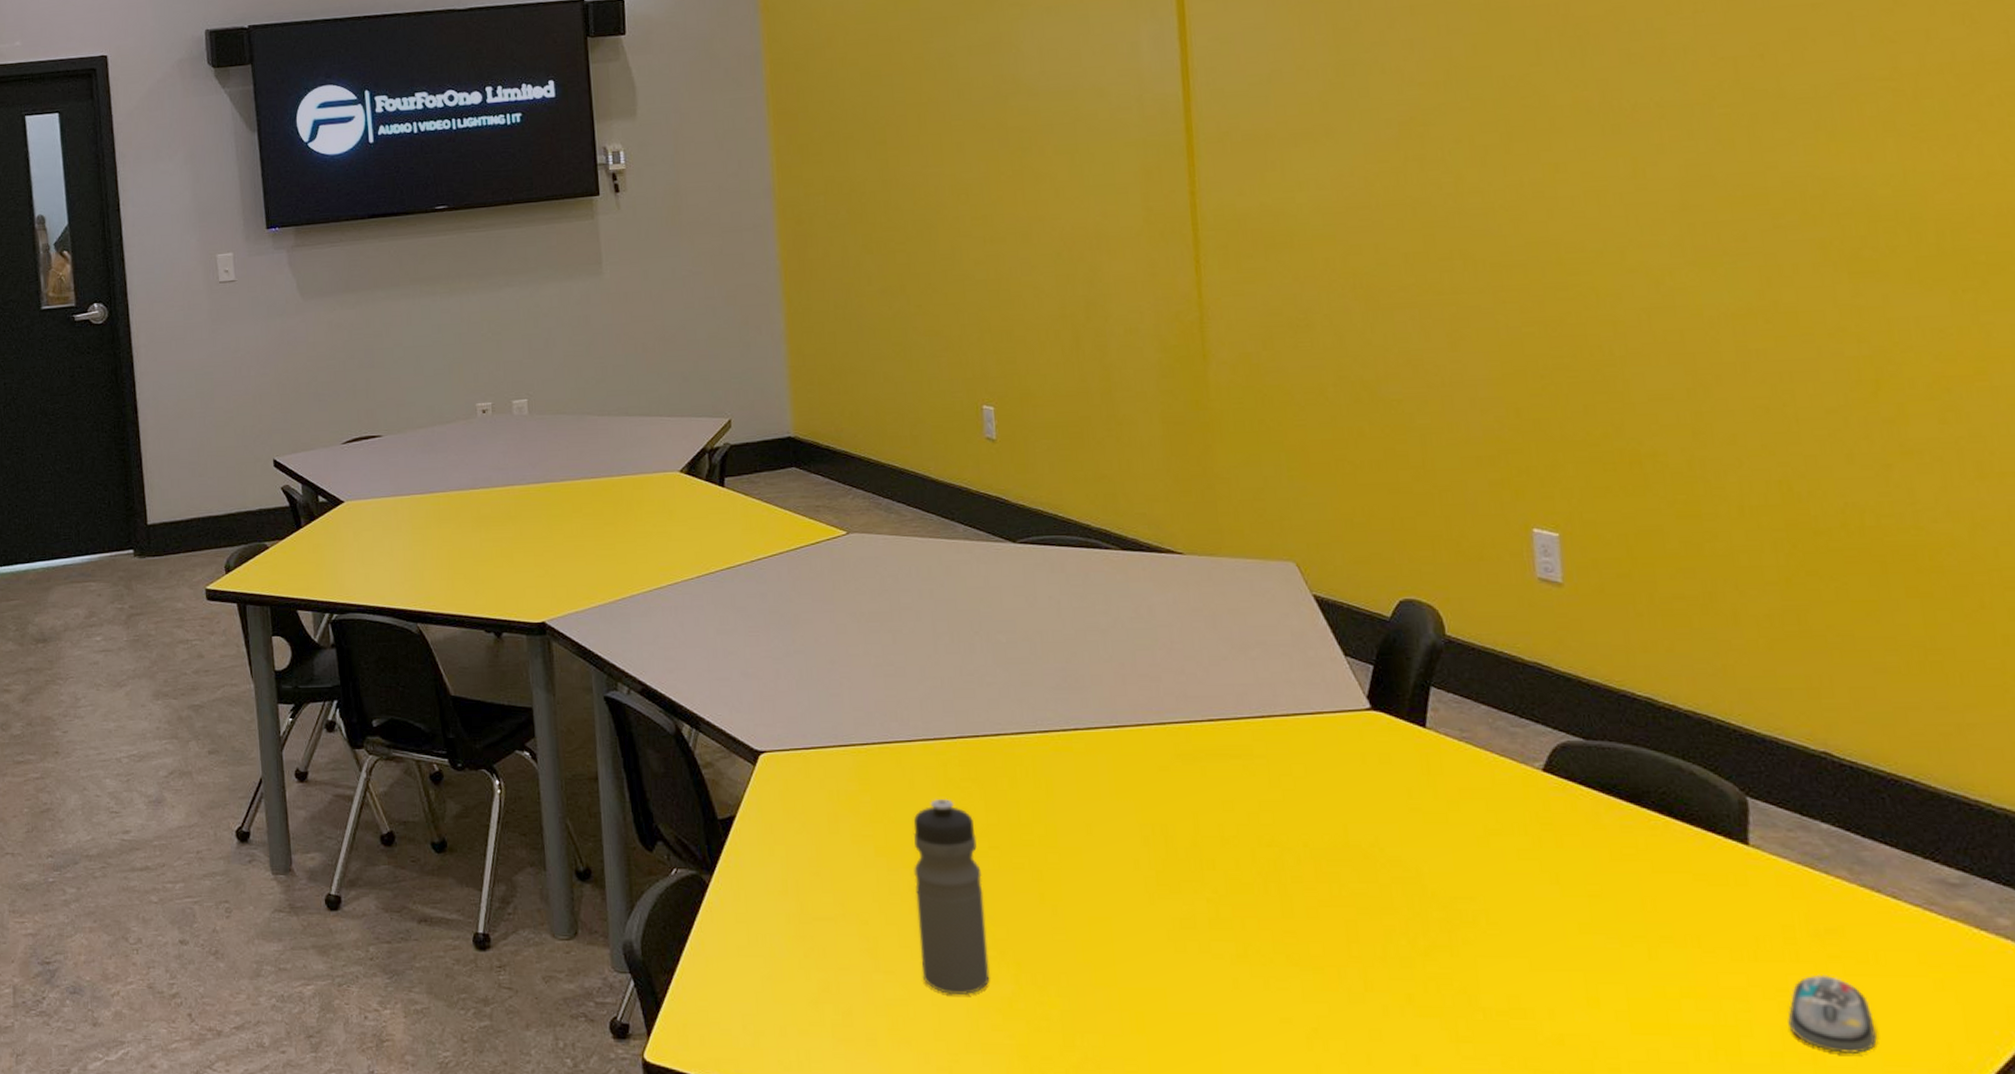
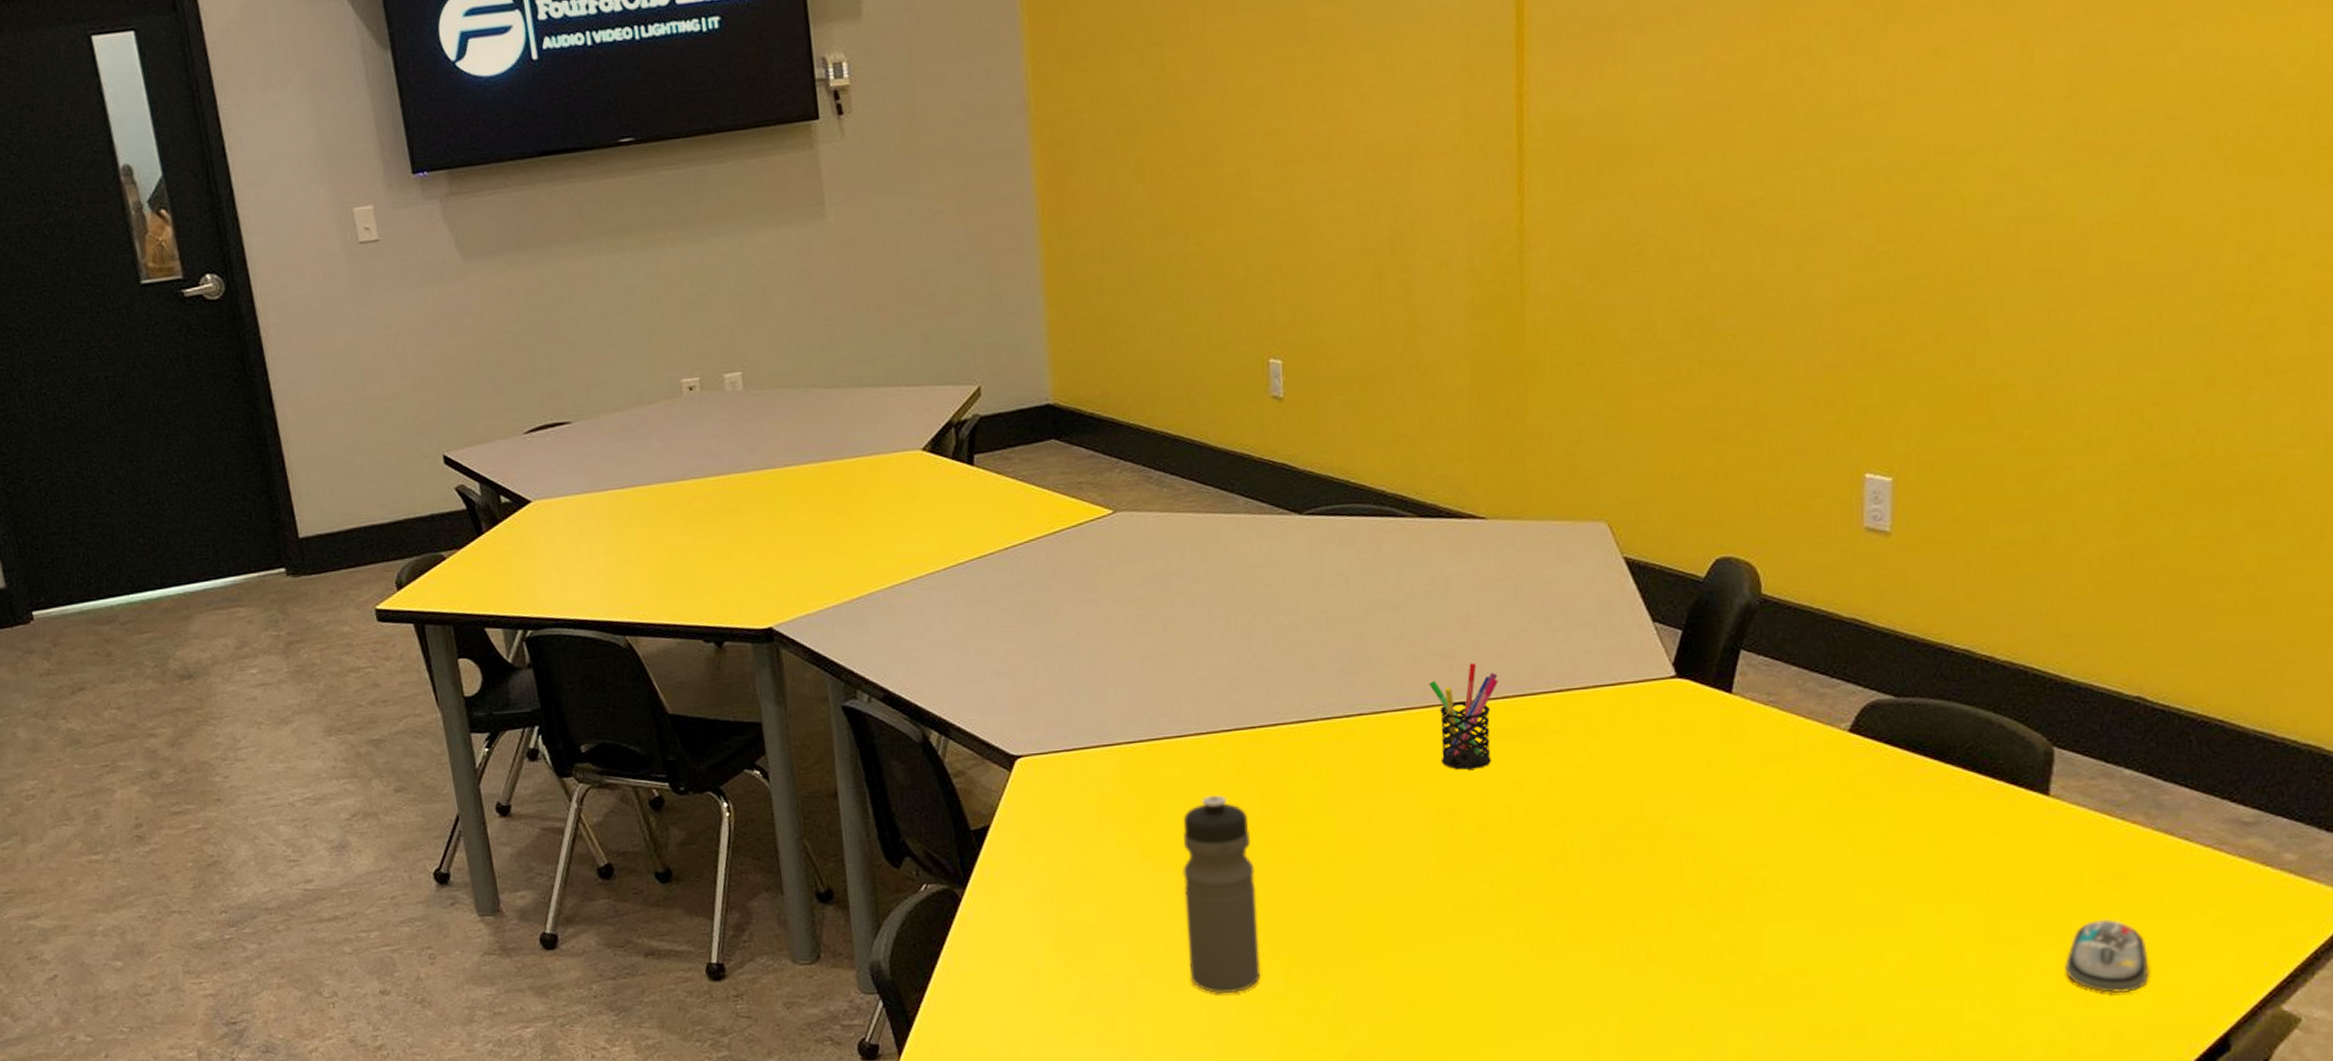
pen holder: none [1138,686,1203,787] -> present [1429,662,1498,770]

